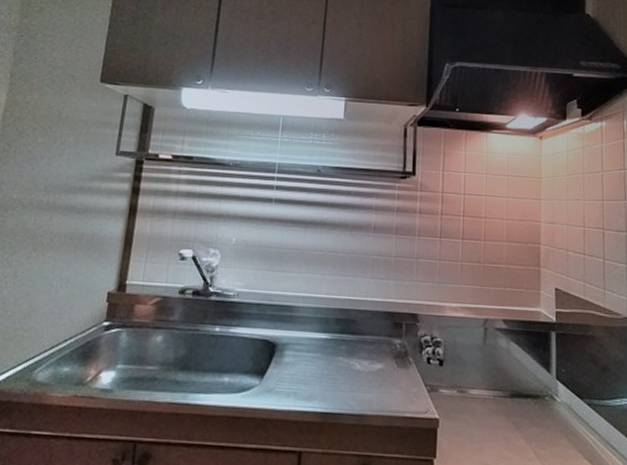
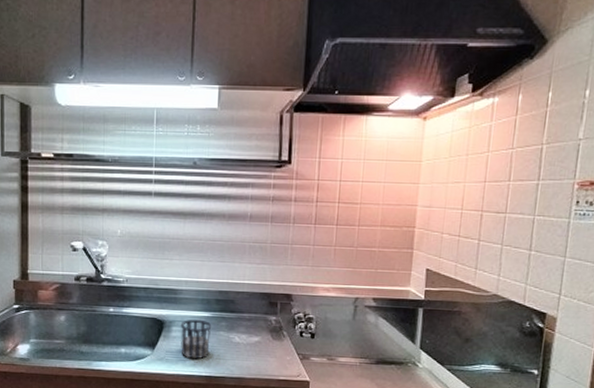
cup: none [293,341,330,391] -> present [180,319,212,359]

